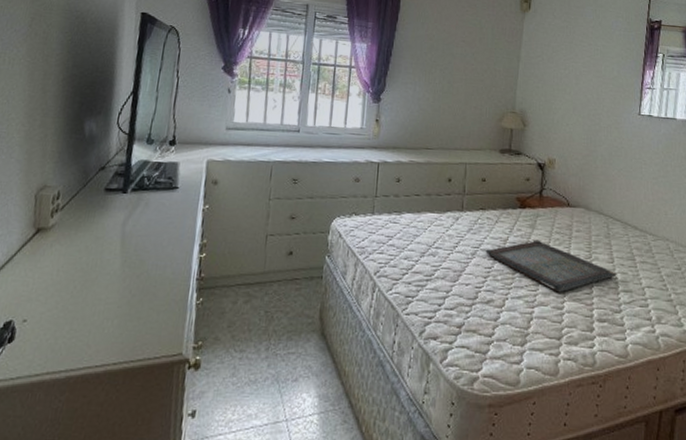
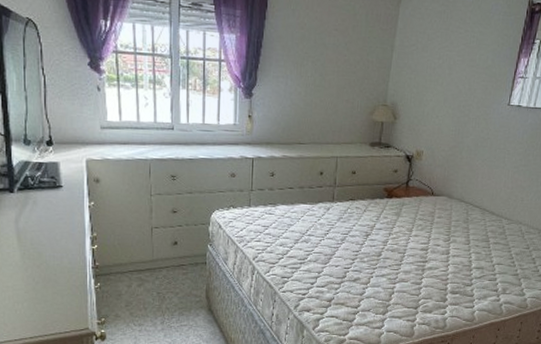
serving tray: present [485,239,617,293] -> none [354,226,472,271]

